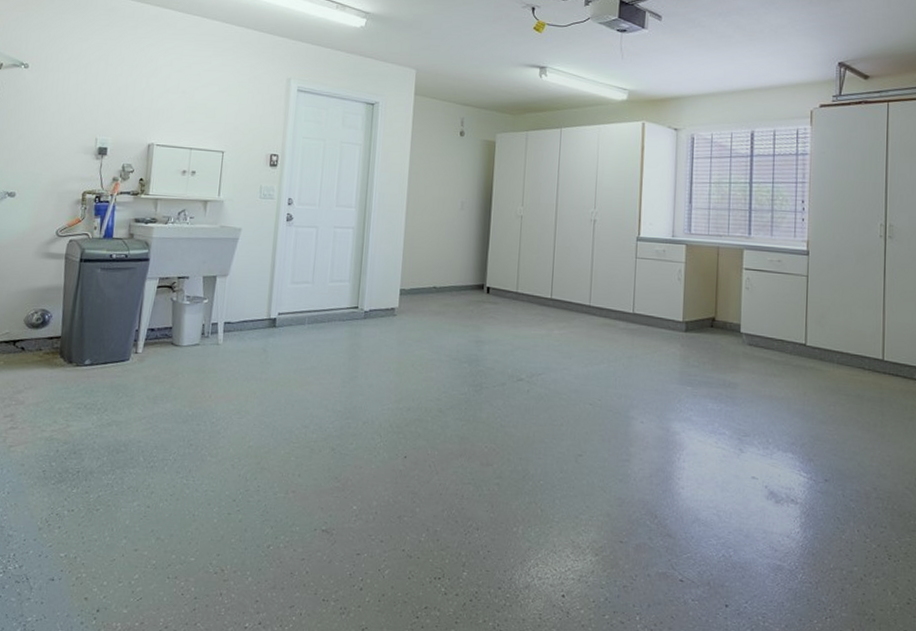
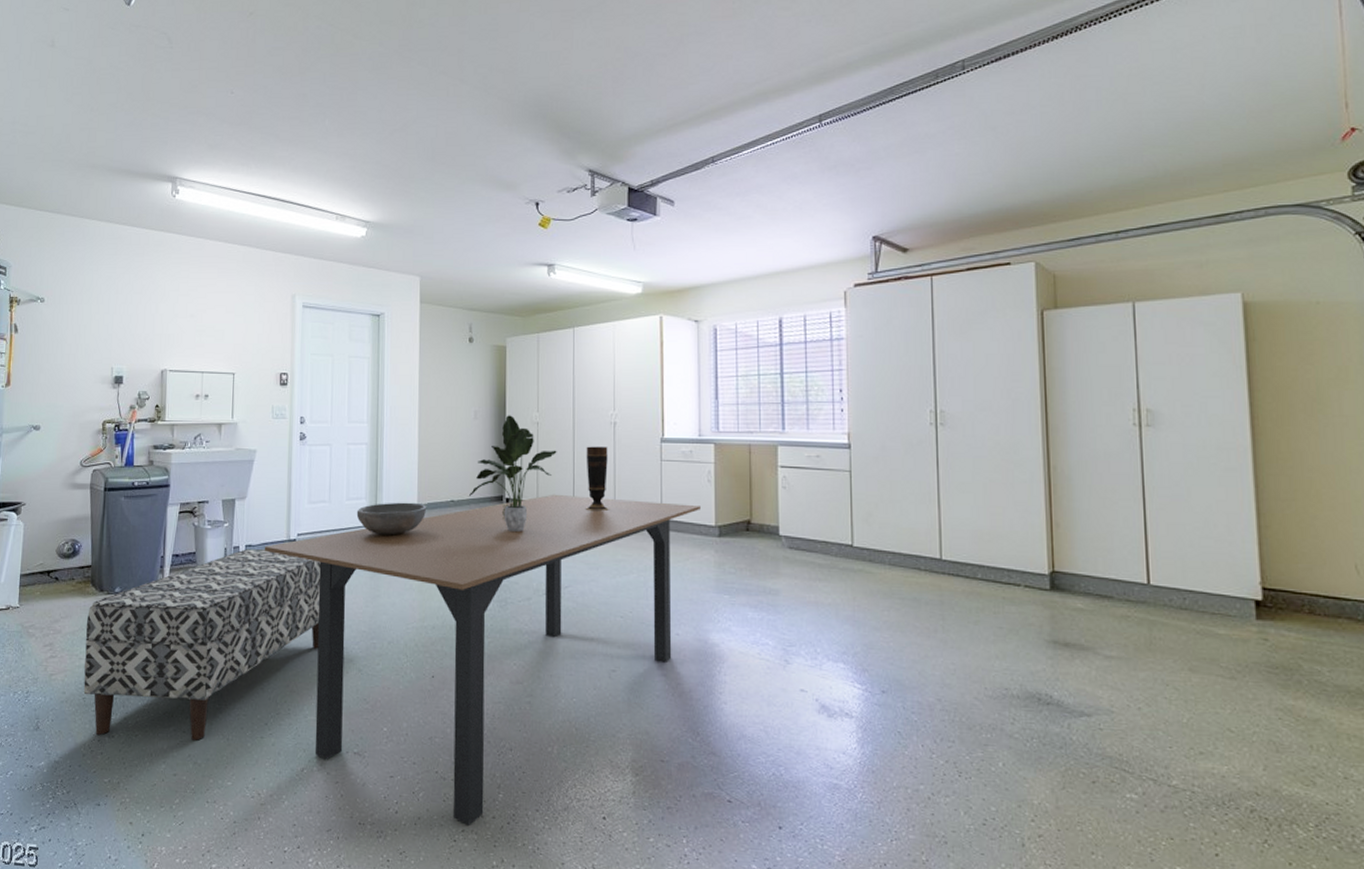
bench: none [44,326,300,516] -> present [83,549,321,741]
dining table: none [243,285,670,602] -> present [264,494,700,825]
bowl: none [339,286,409,319] -> present [356,502,426,536]
potted plant: none [452,207,539,321] -> present [469,415,557,533]
vase: none [562,241,587,304] -> present [585,446,609,512]

